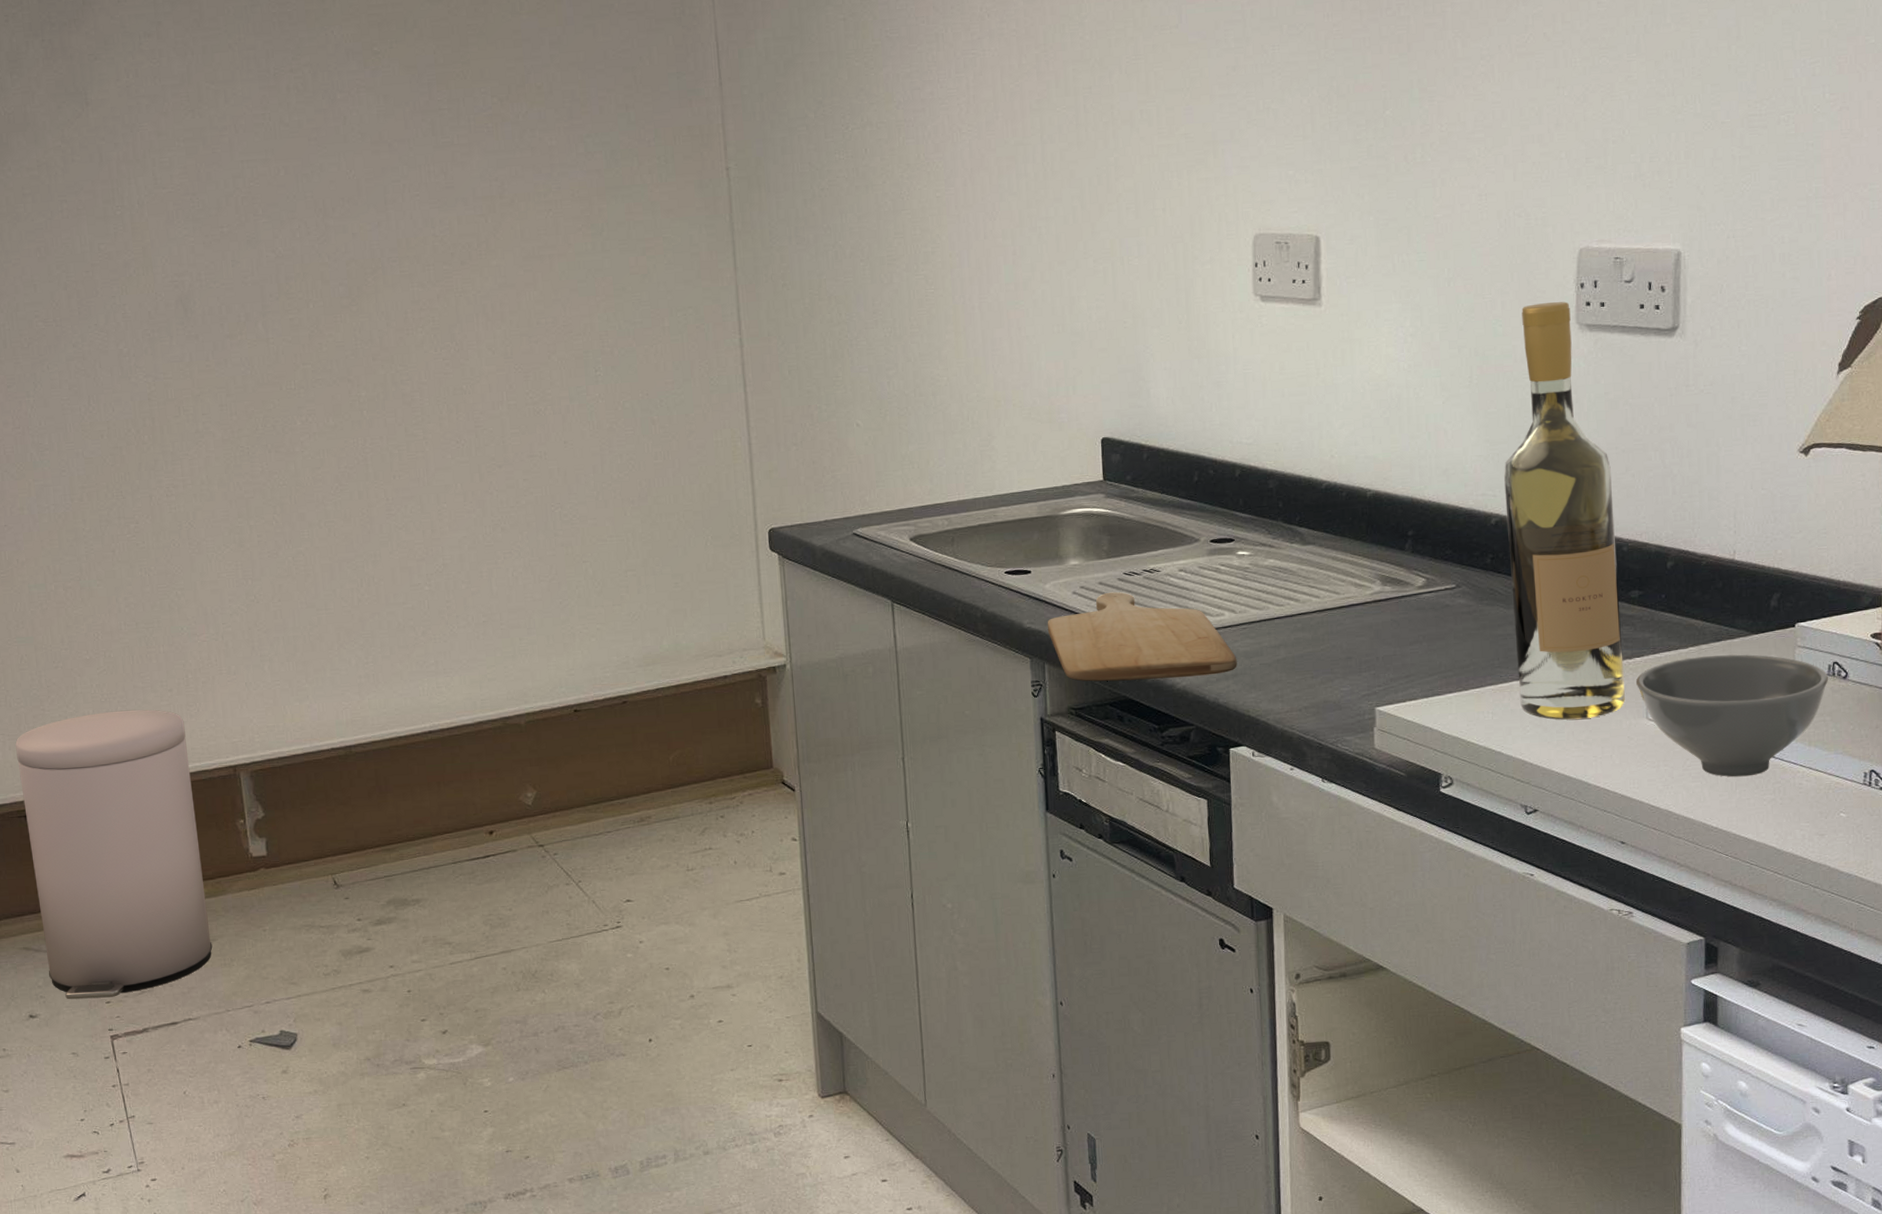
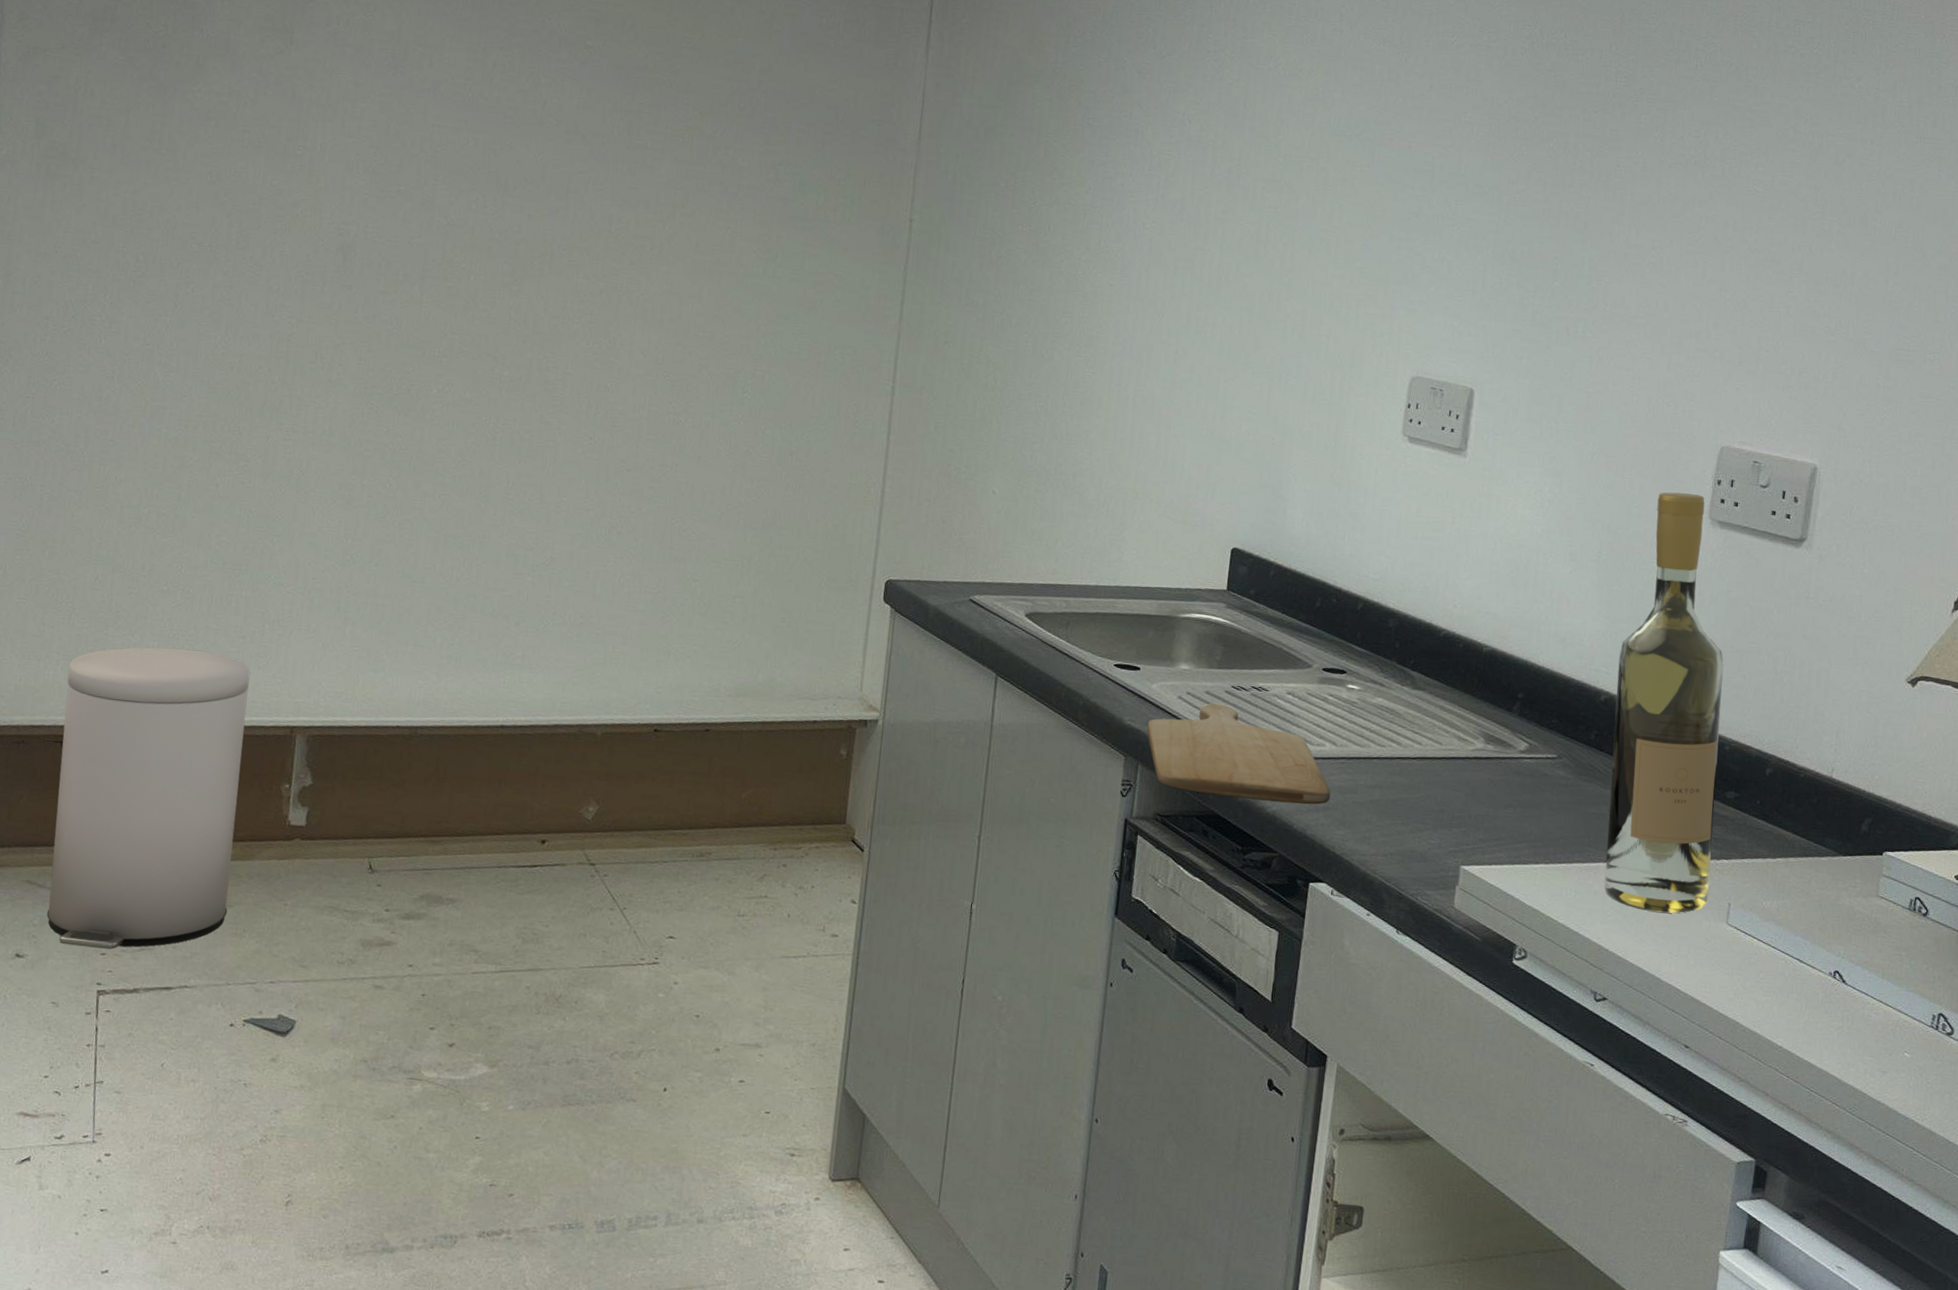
bowl: present [1635,654,1829,777] -> none [1720,868,1910,1000]

